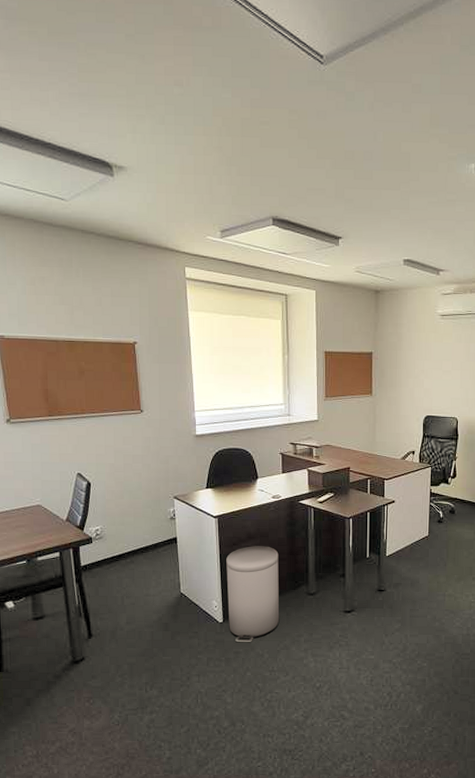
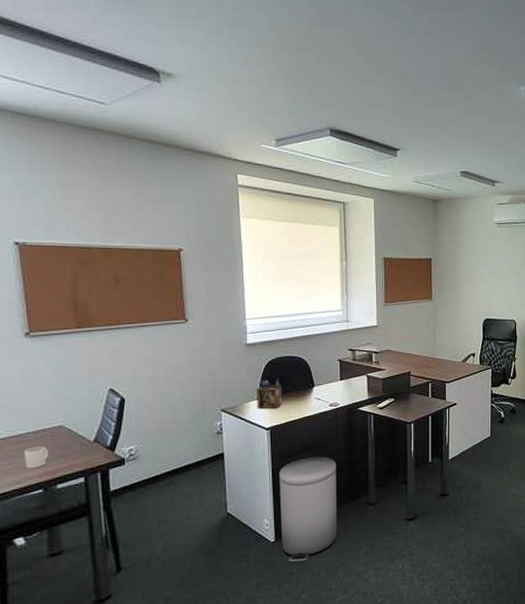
cup: none [10,522,29,542] -> present [24,446,48,469]
desk organizer: none [204,469,228,499] -> present [256,378,282,409]

